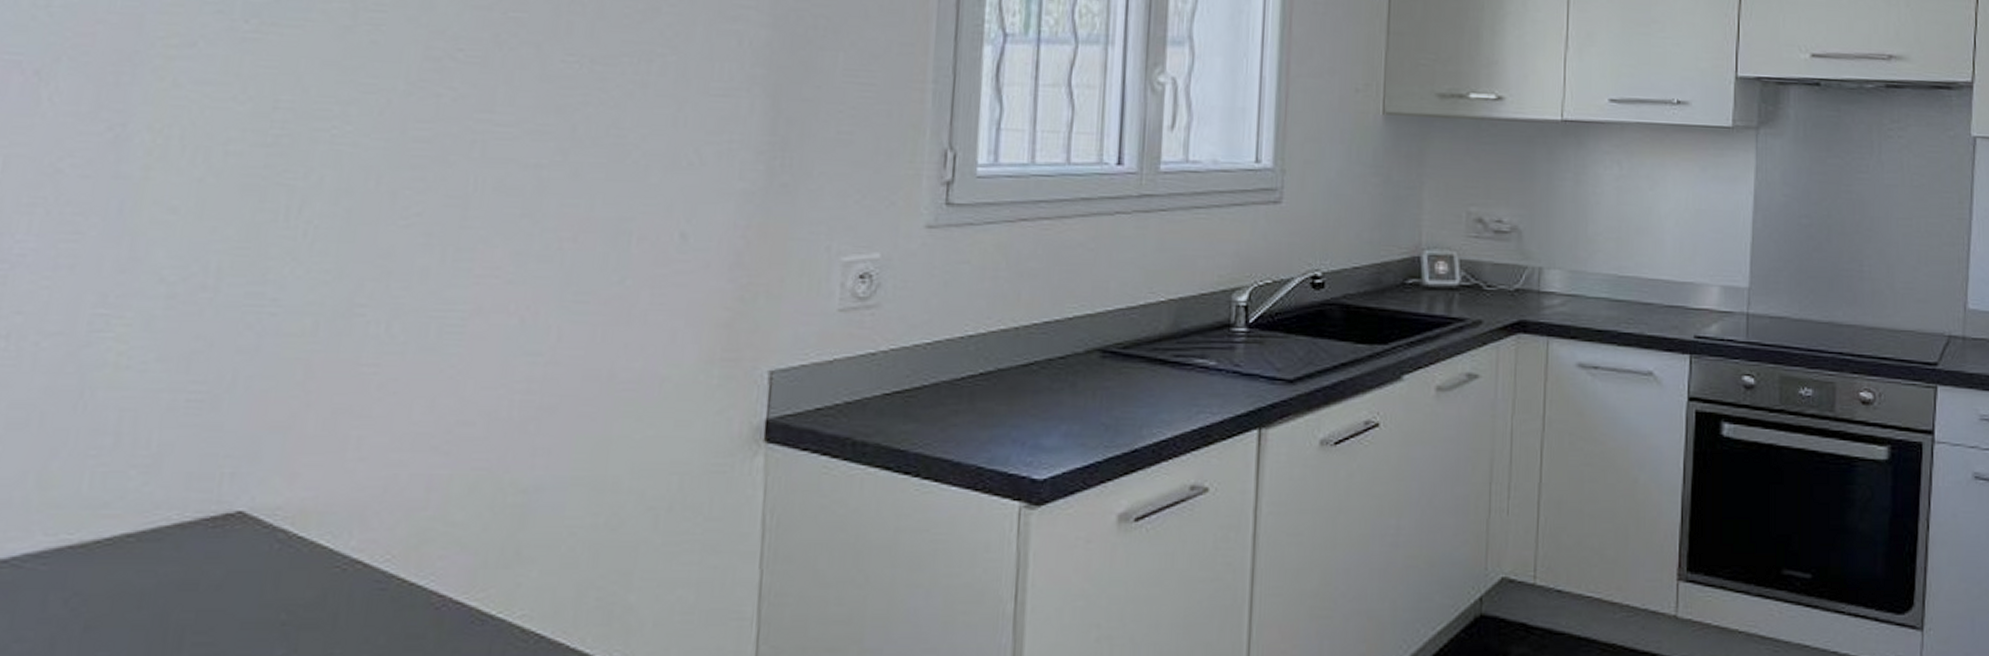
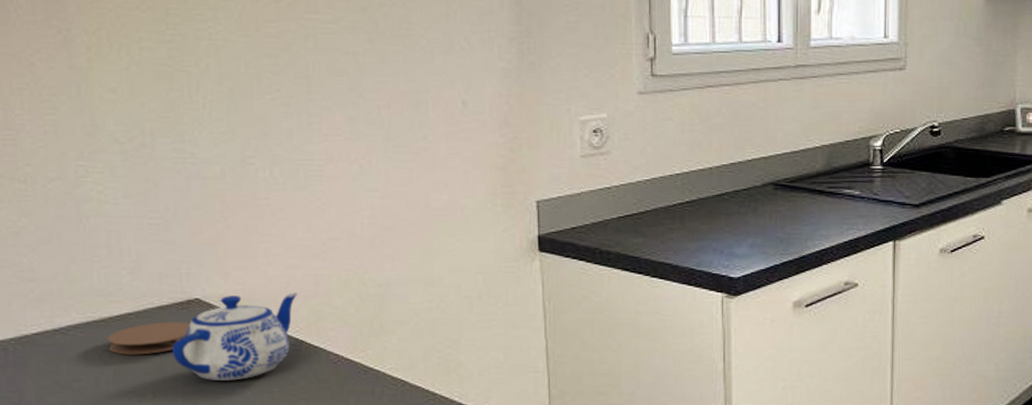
coaster: none [83,545,223,599] -> present [107,321,191,355]
teapot: none [184,502,398,638] -> present [172,293,298,381]

